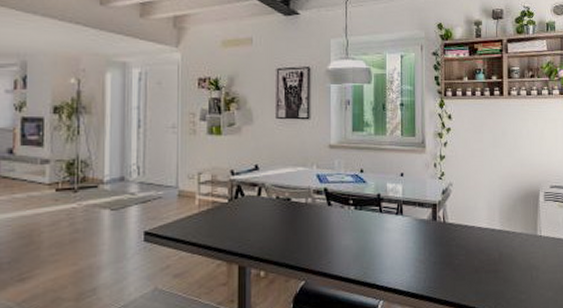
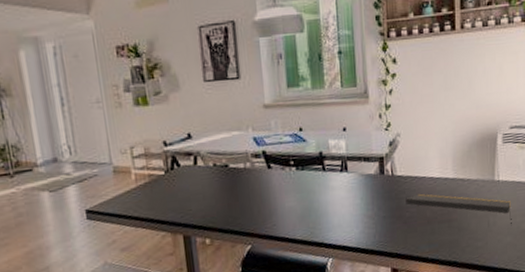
notepad: none [455,242,553,280] -> present [406,193,512,225]

